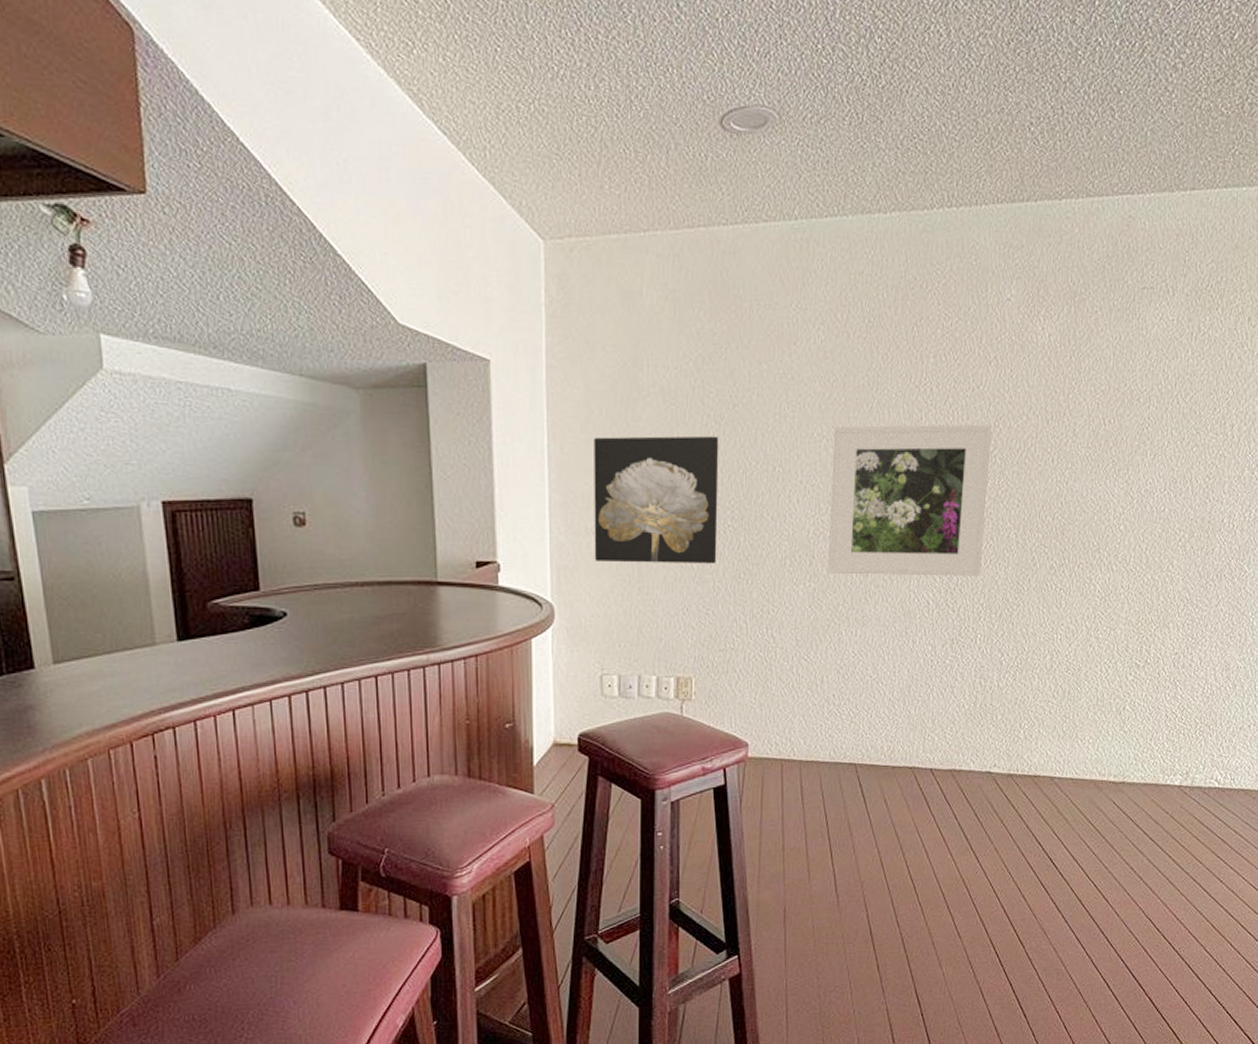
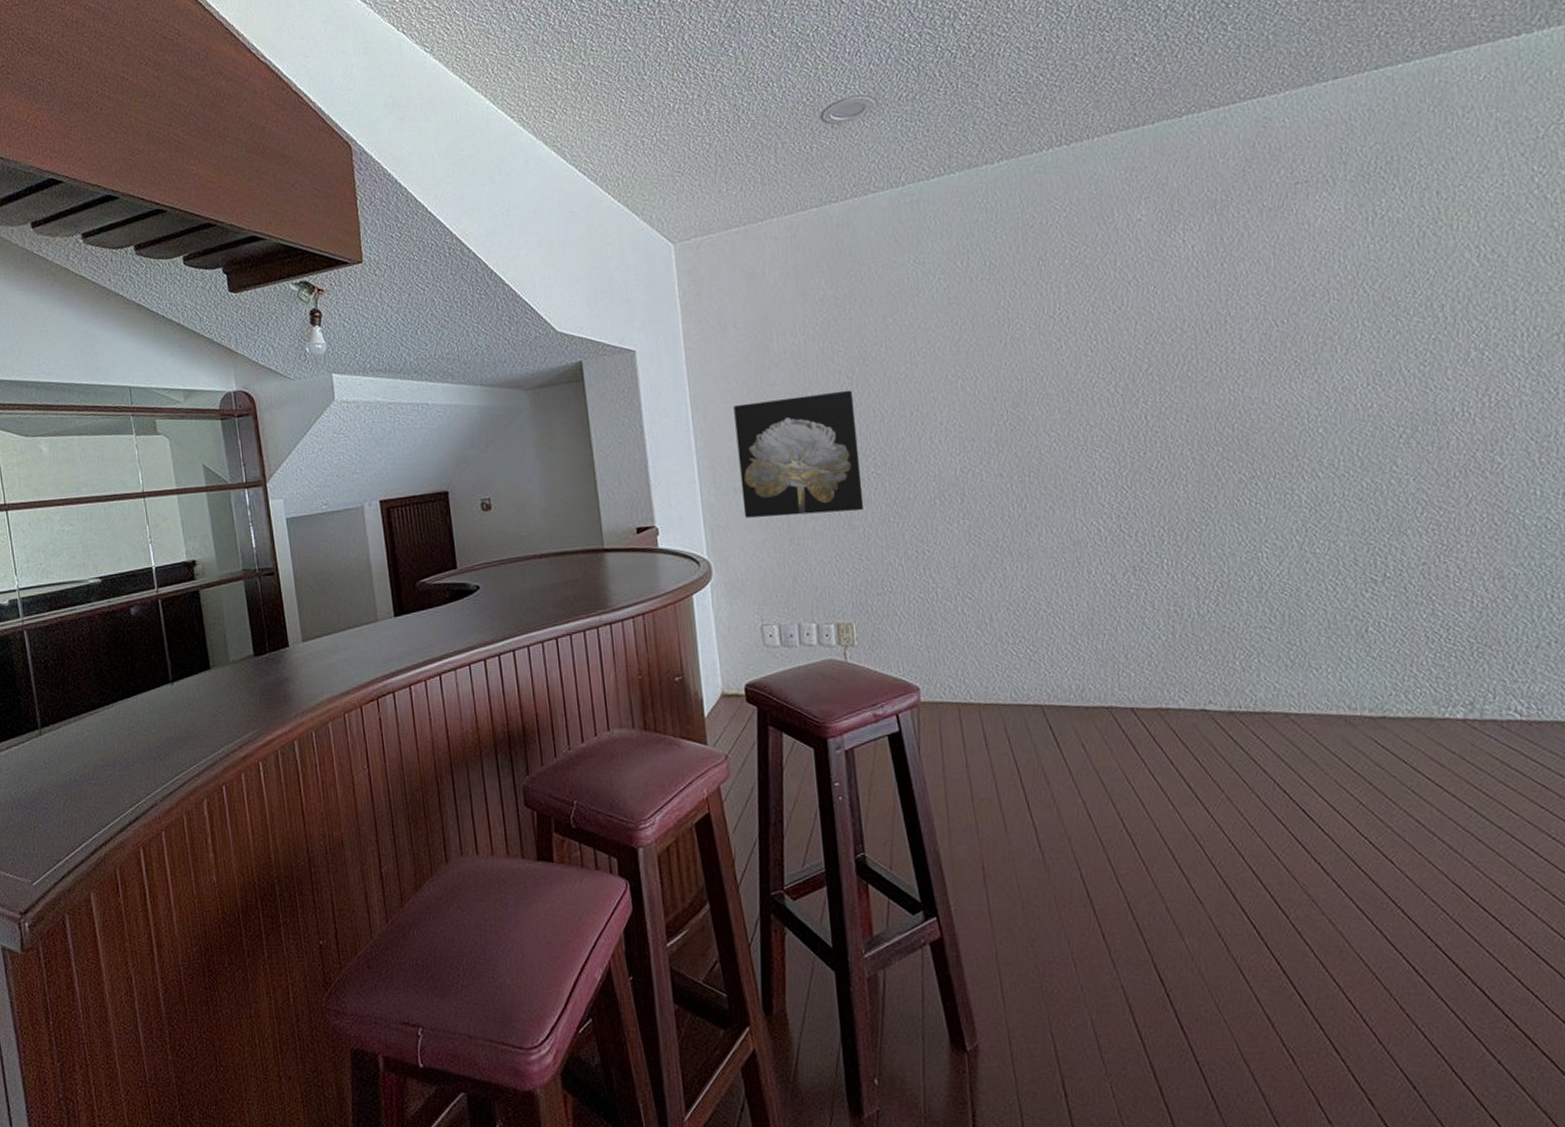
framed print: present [828,424,991,576] -> none [969,343,1156,509]

